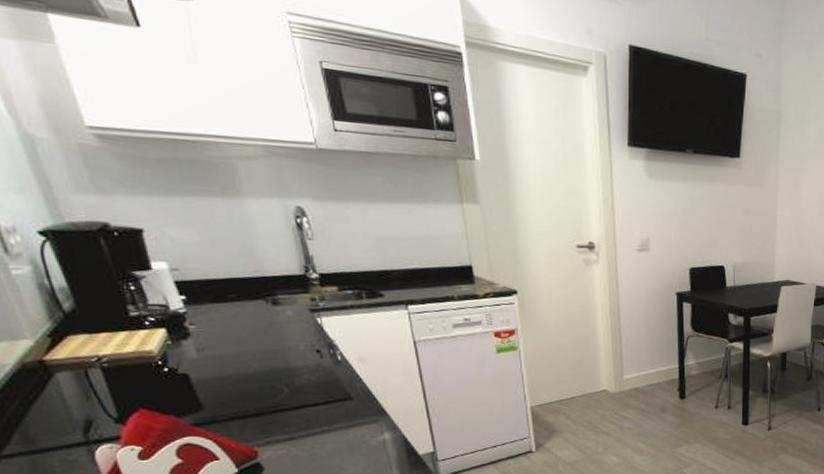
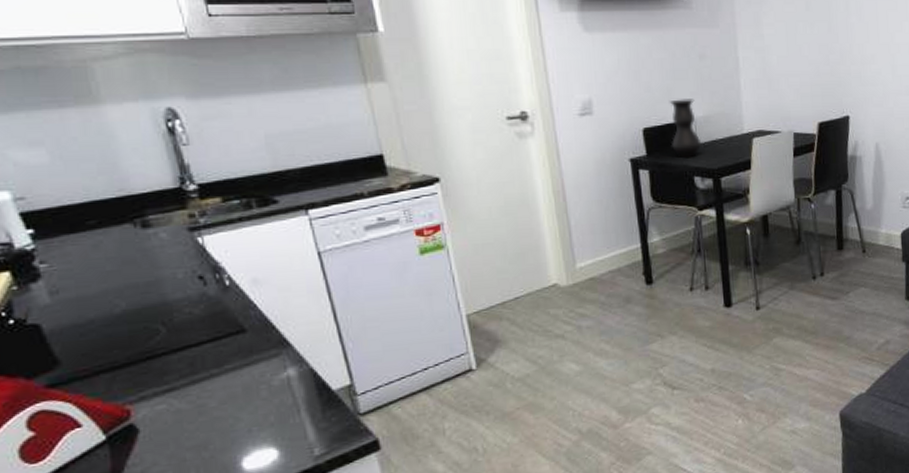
vase: none [711,246,738,297] -> present [669,98,702,158]

